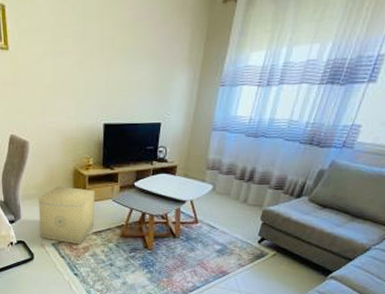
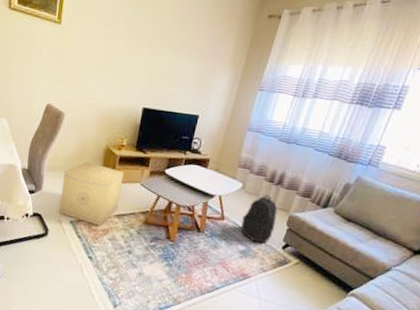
backpack: none [215,193,250,240] -> present [241,195,278,244]

